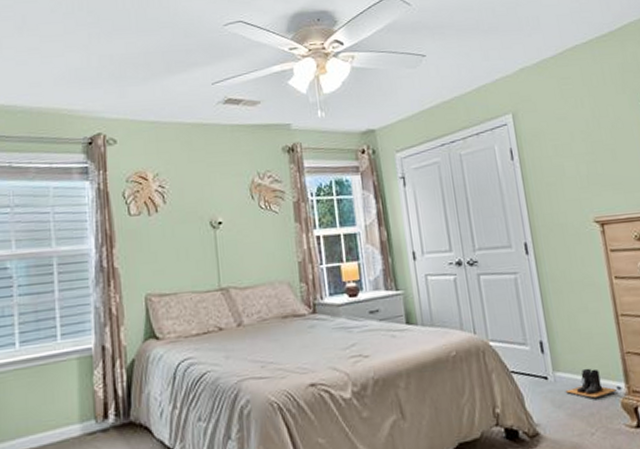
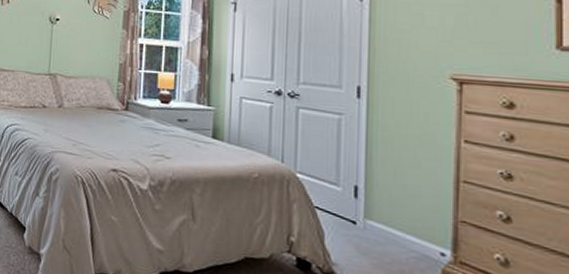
boots: present [566,368,617,399] -> none [375,224,439,258]

